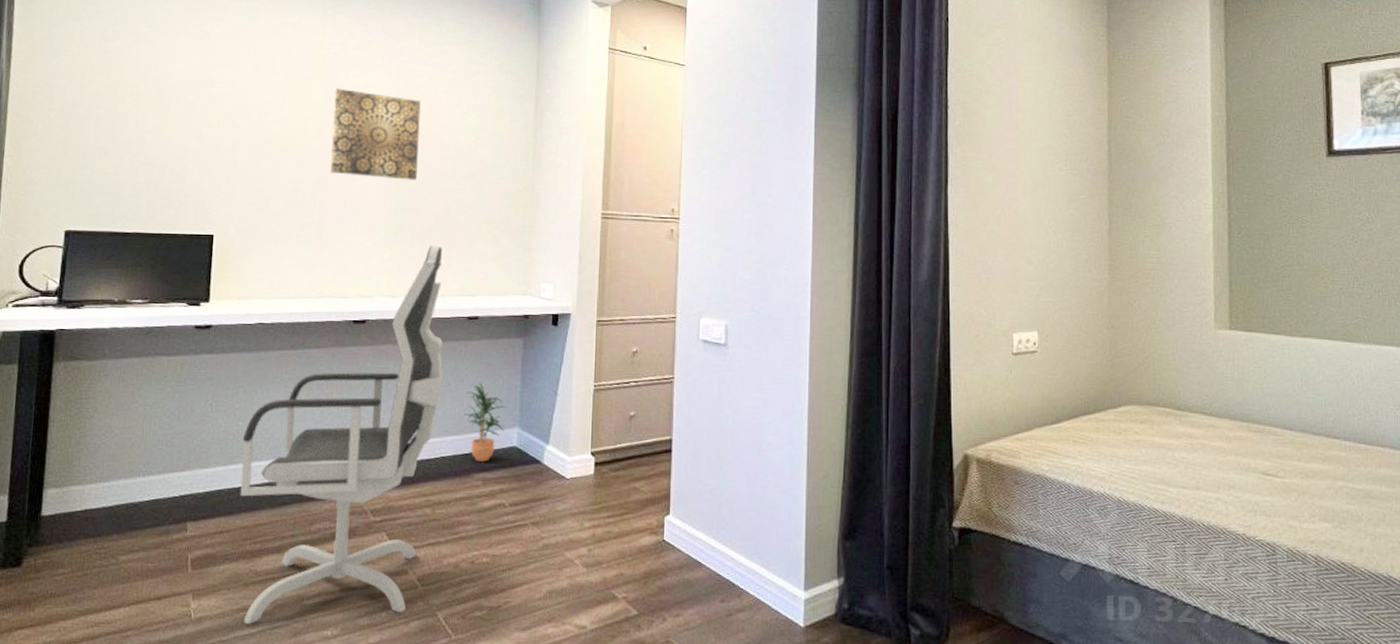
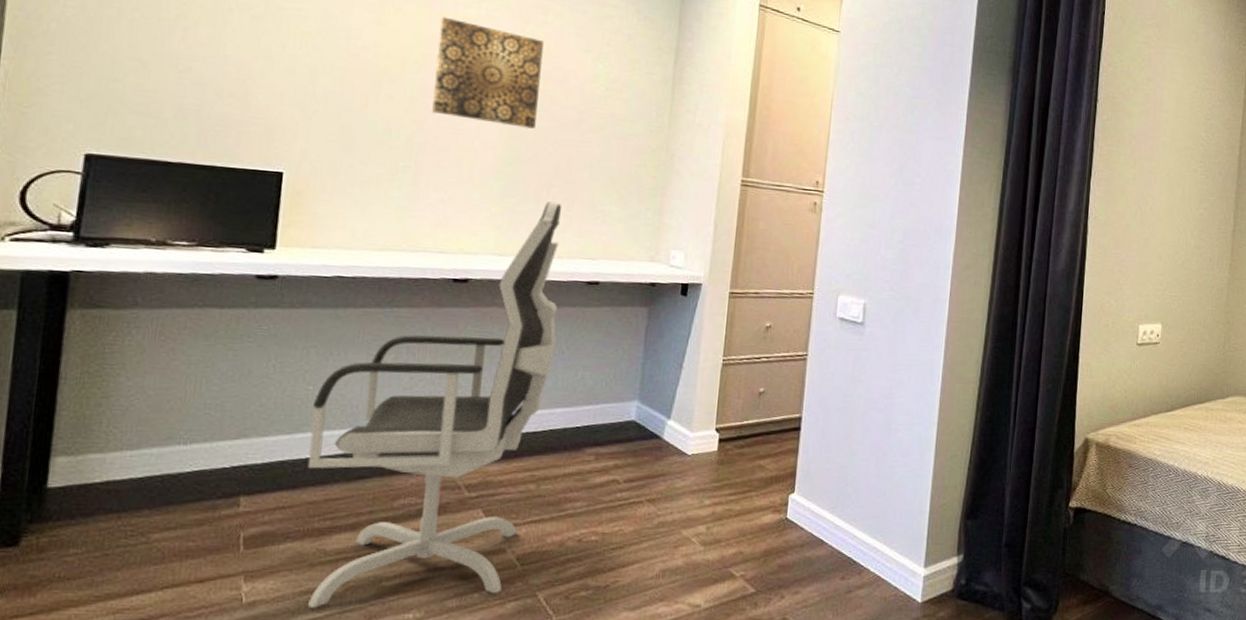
potted plant: present [465,382,506,462] -> none [578,352,625,436]

